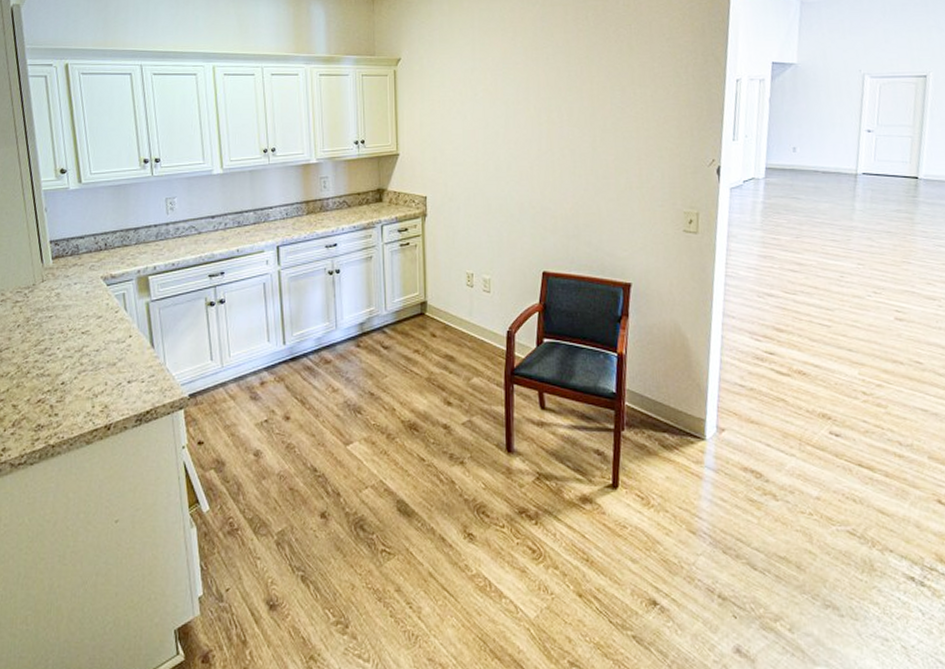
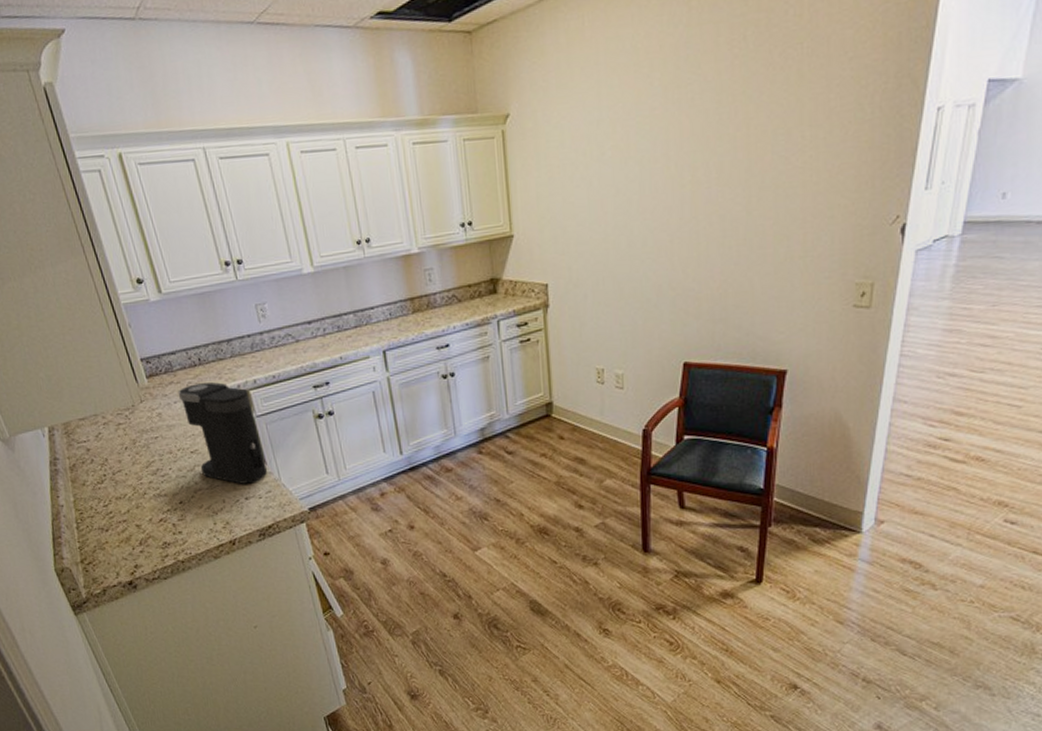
coffee maker: none [79,265,154,367] -> present [177,381,268,484]

